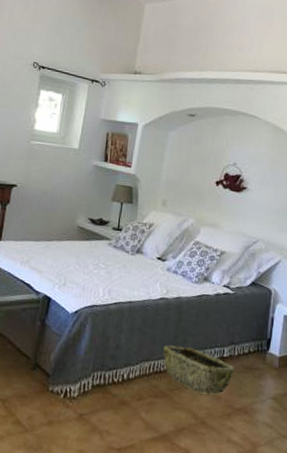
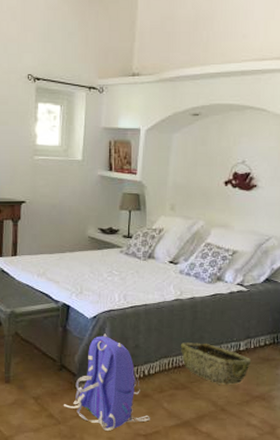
backpack: none [32,331,126,442] -> present [63,333,150,431]

